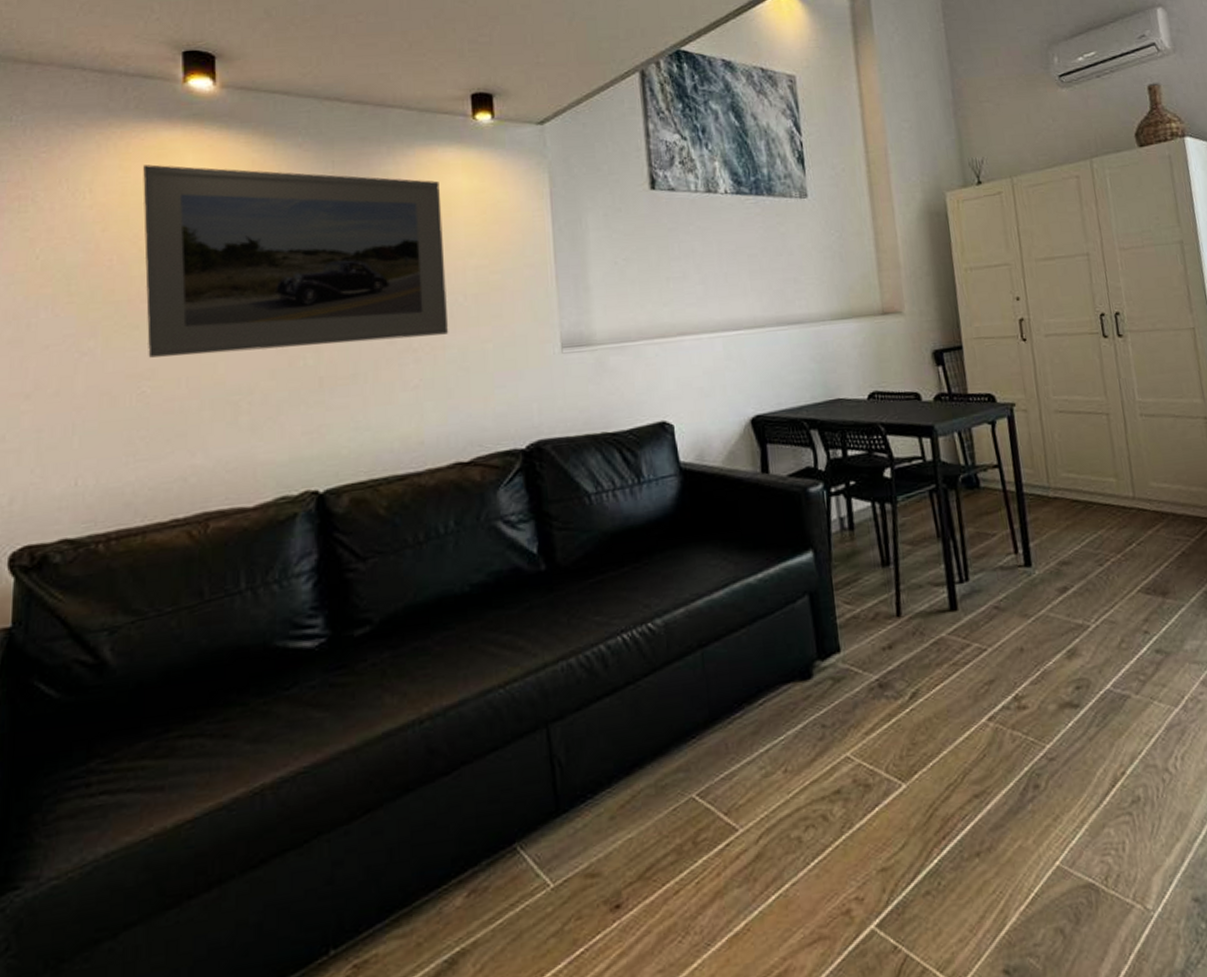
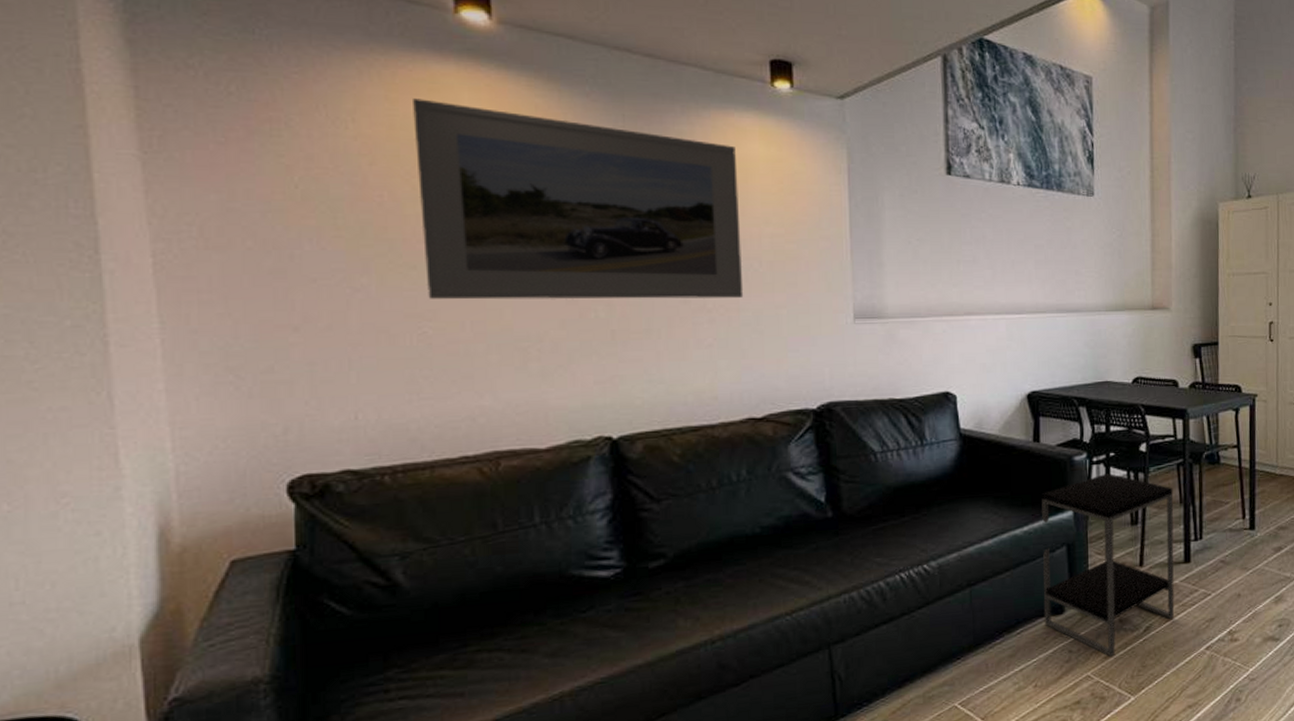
side table: none [775,505,944,733] -> present [1041,472,1175,657]

